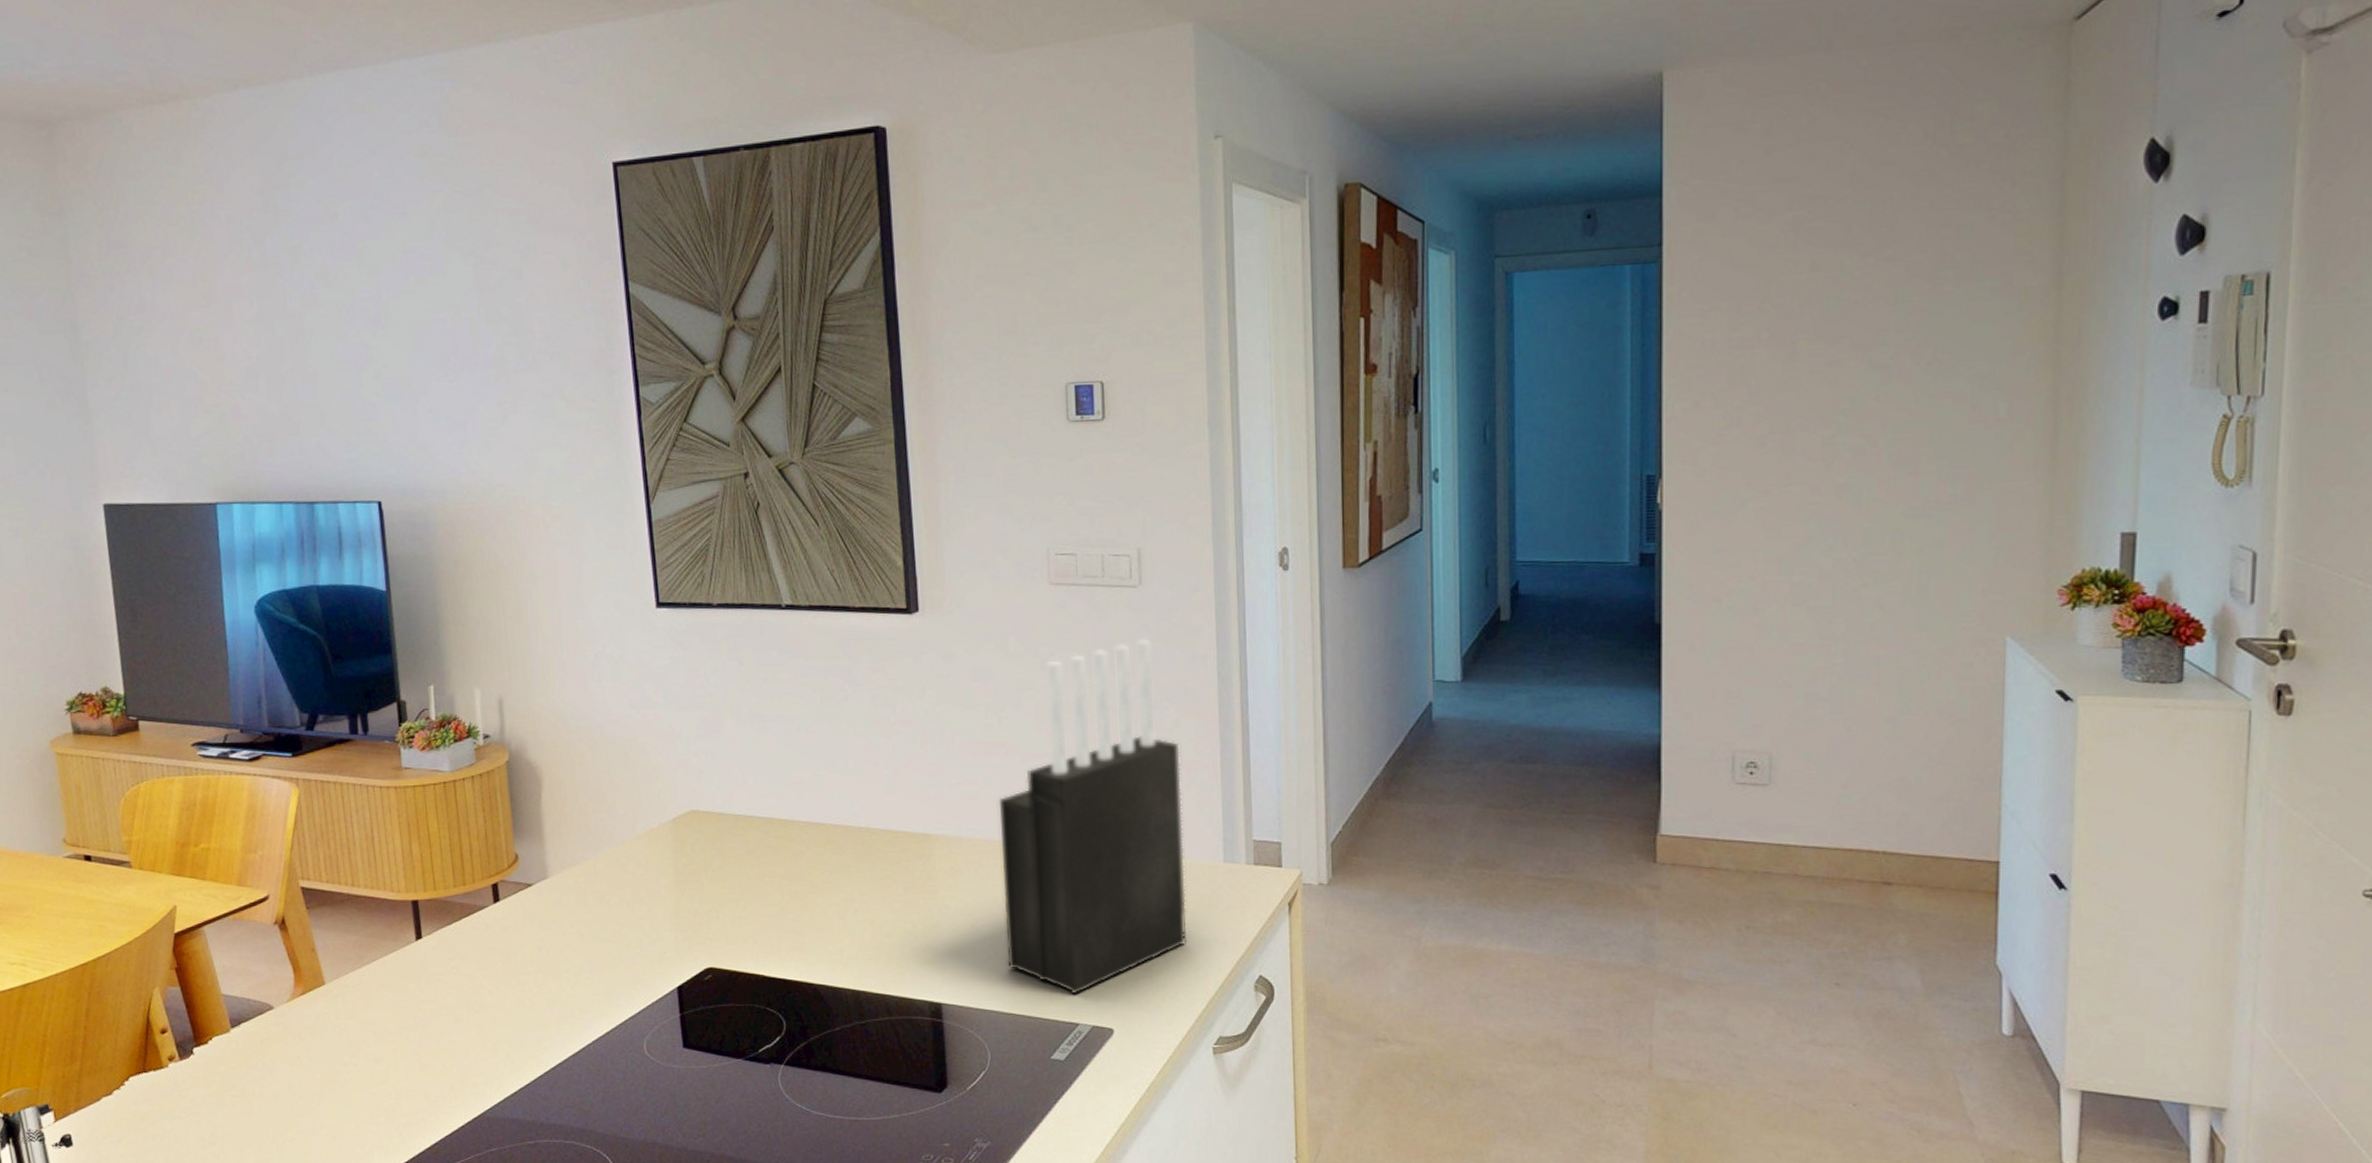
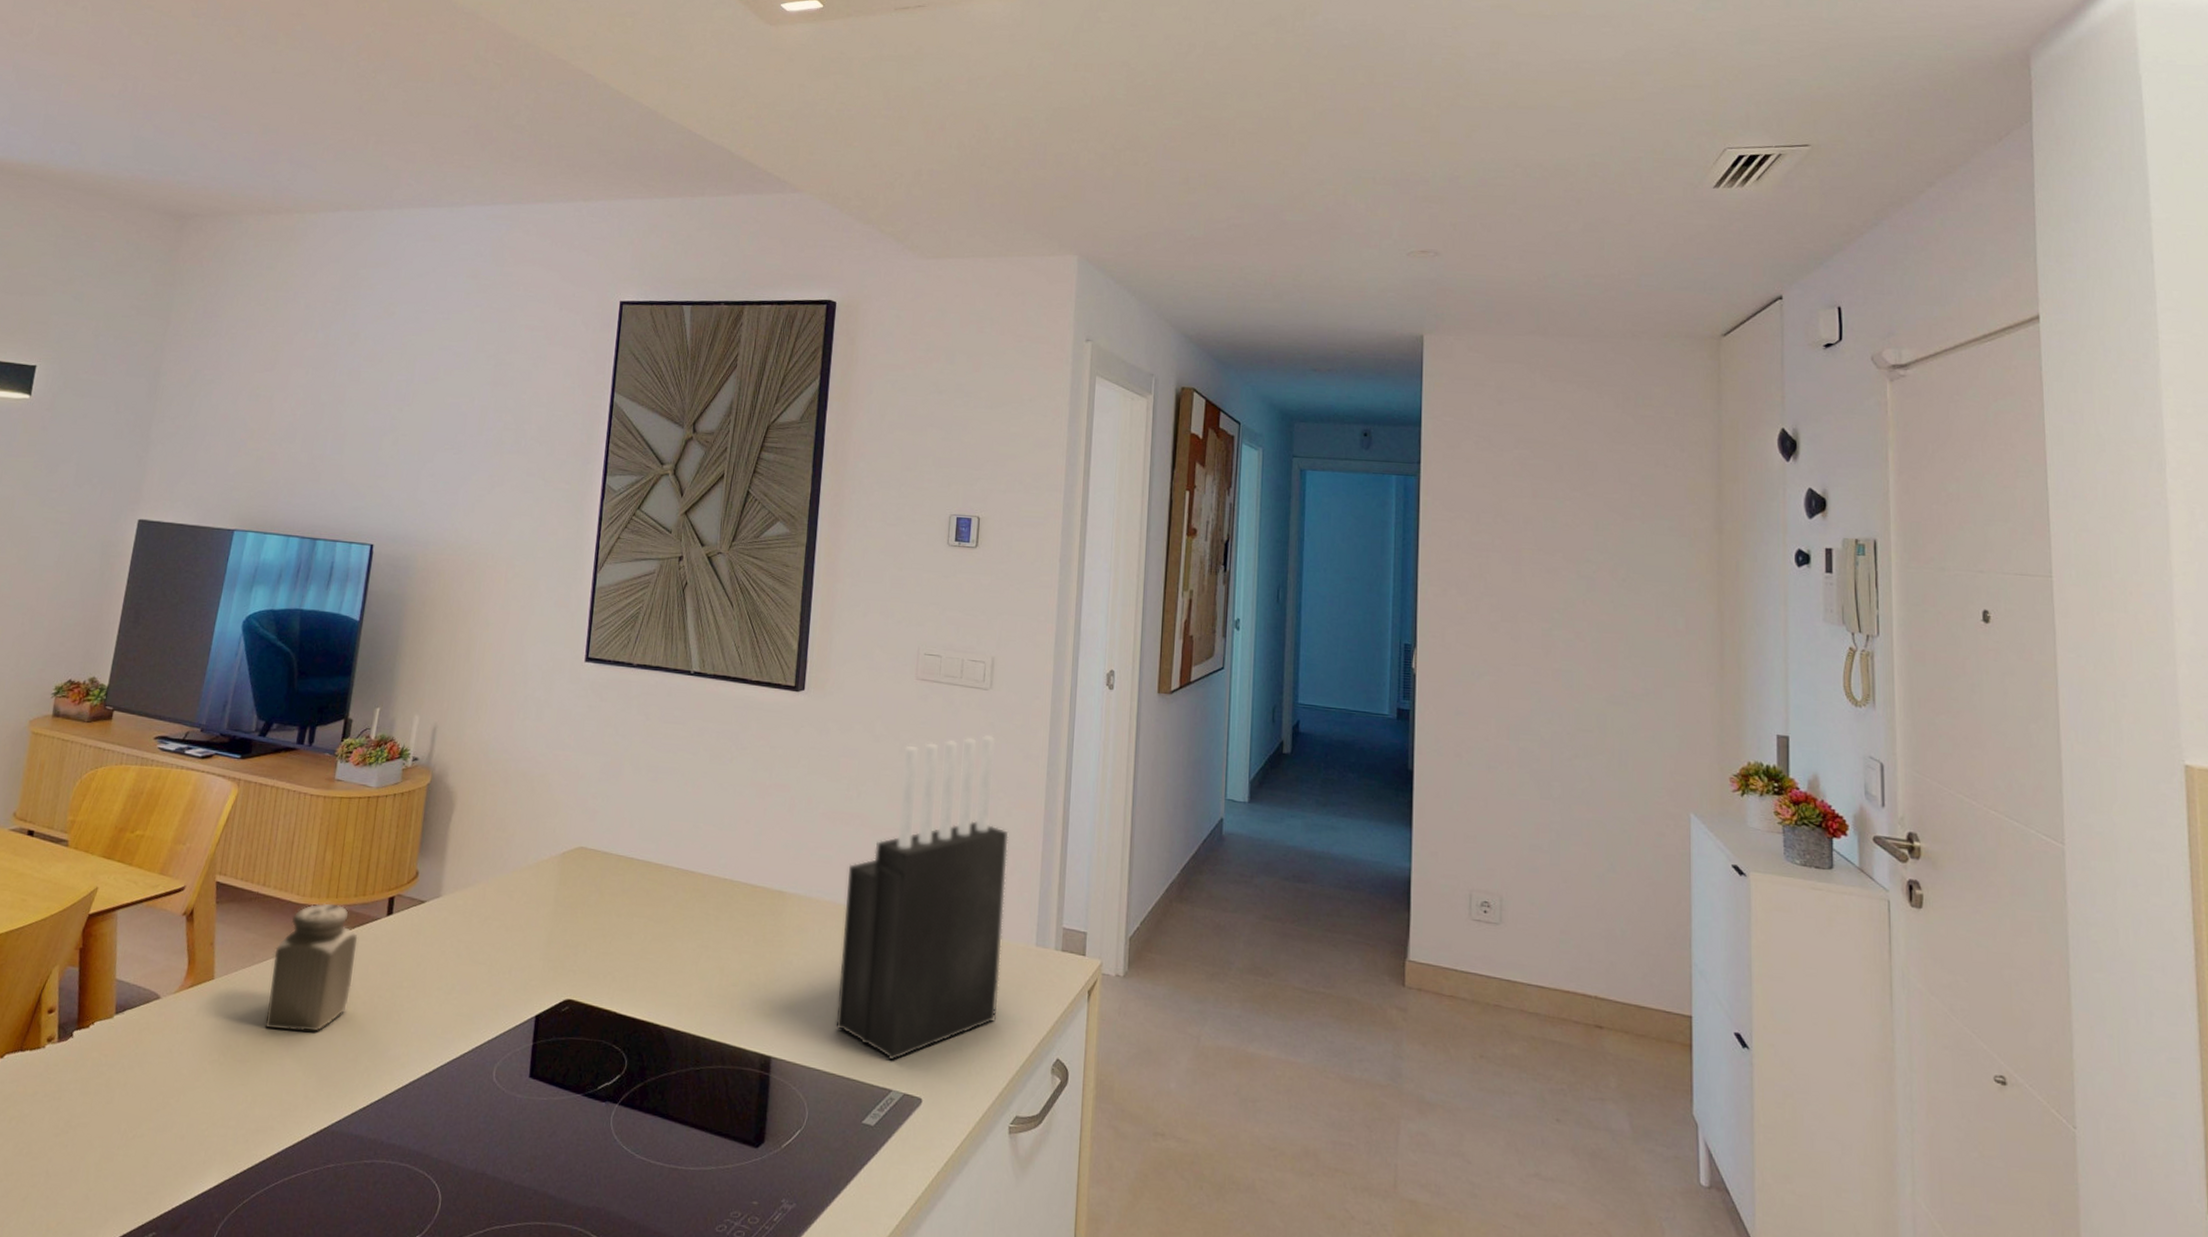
salt shaker: none [382,896,474,1027] -> present [264,903,358,1032]

